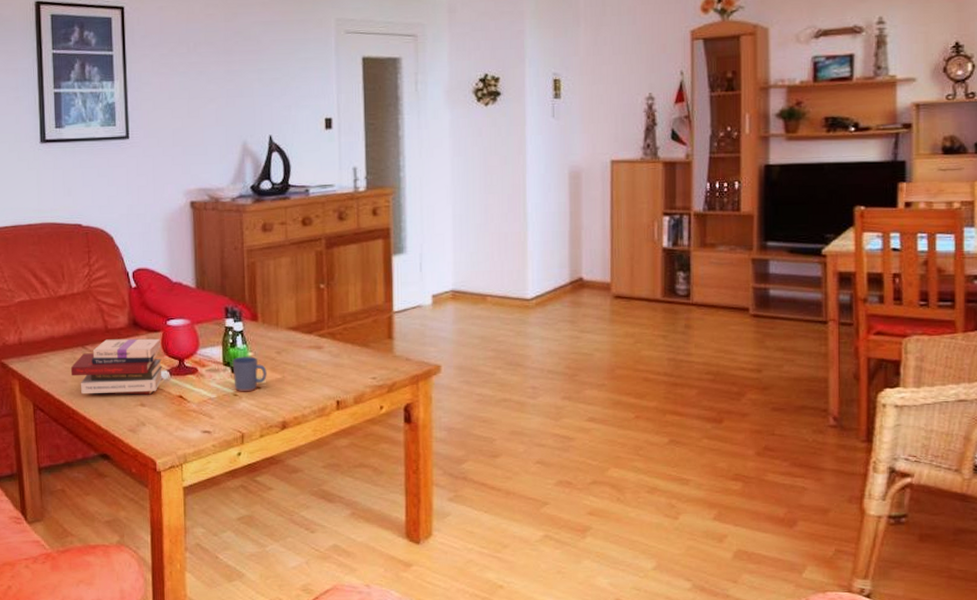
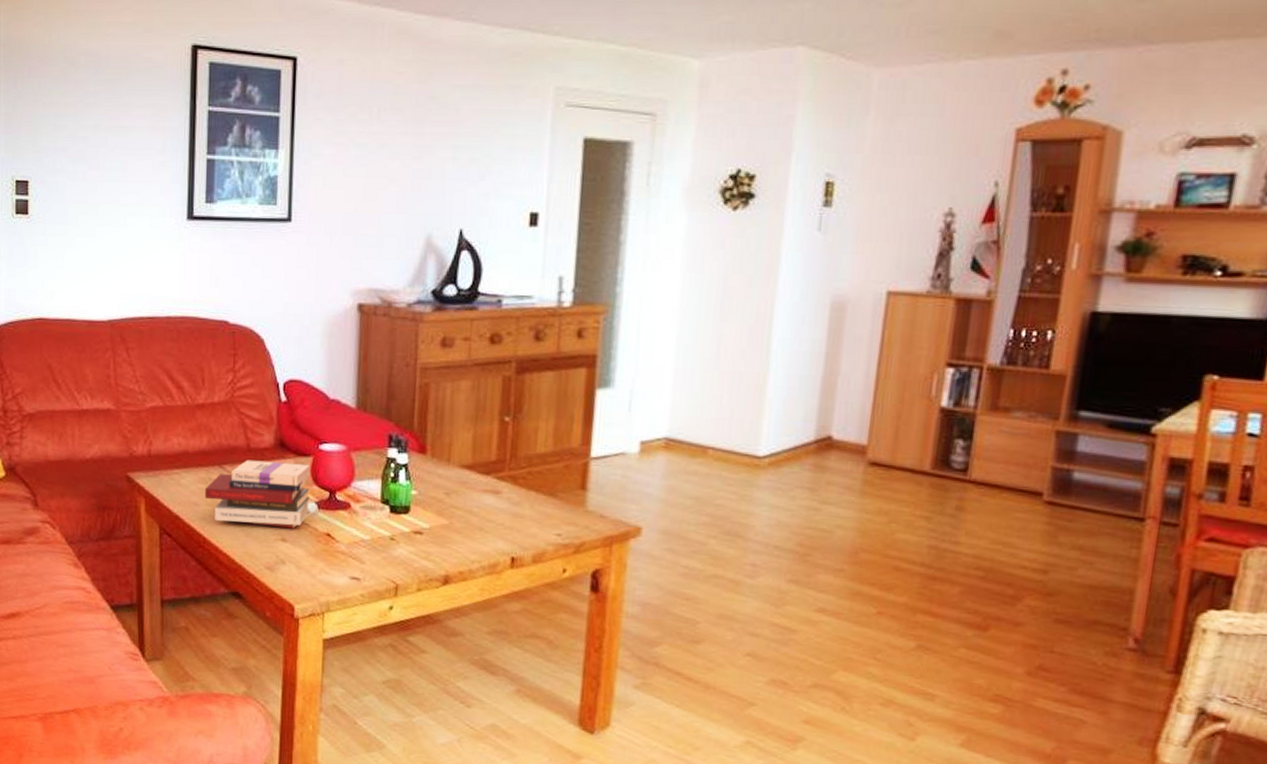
mug: present [232,356,267,392] -> none [391,494,432,537]

